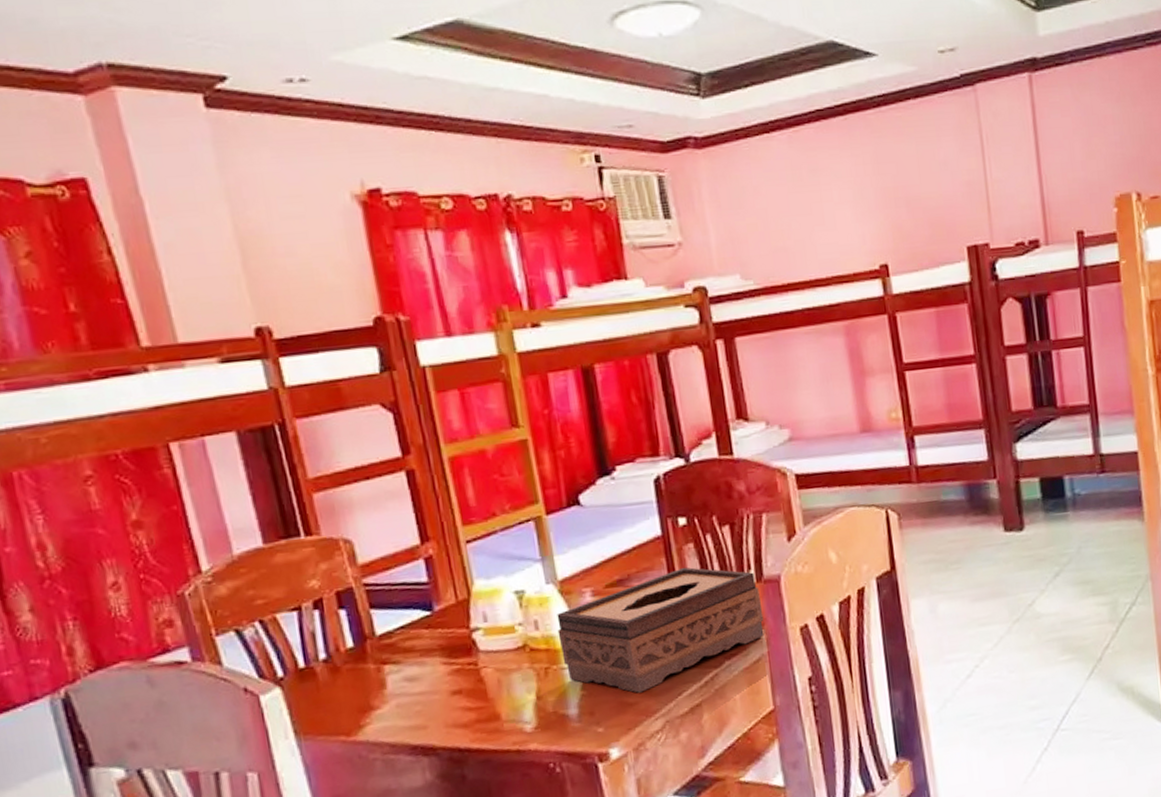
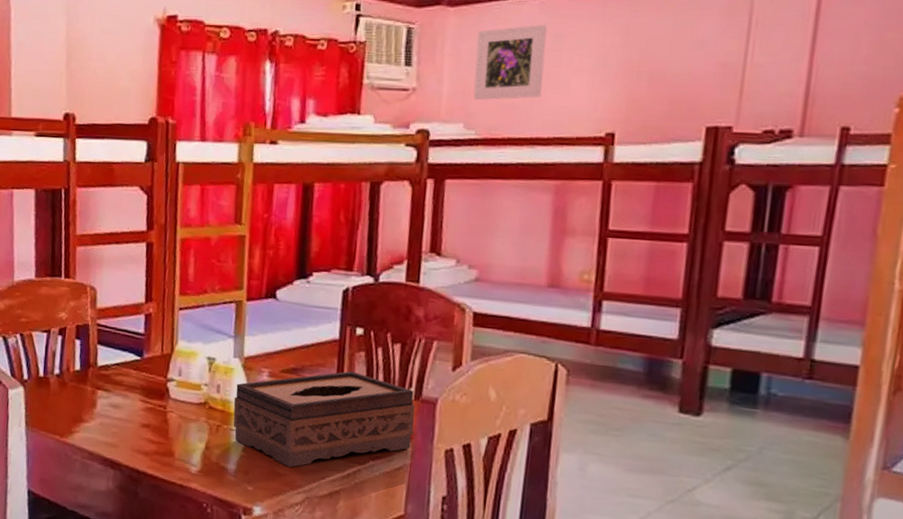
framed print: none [733,159,810,248] -> present [473,24,547,101]

